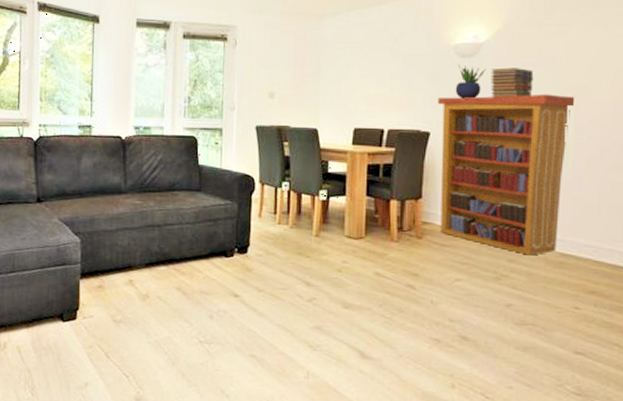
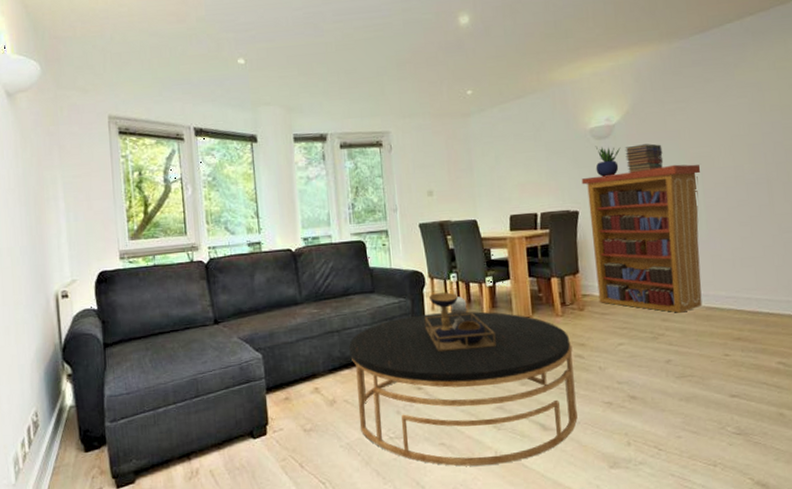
coffee table: none [169,200,404,386] -> present [349,292,578,466]

